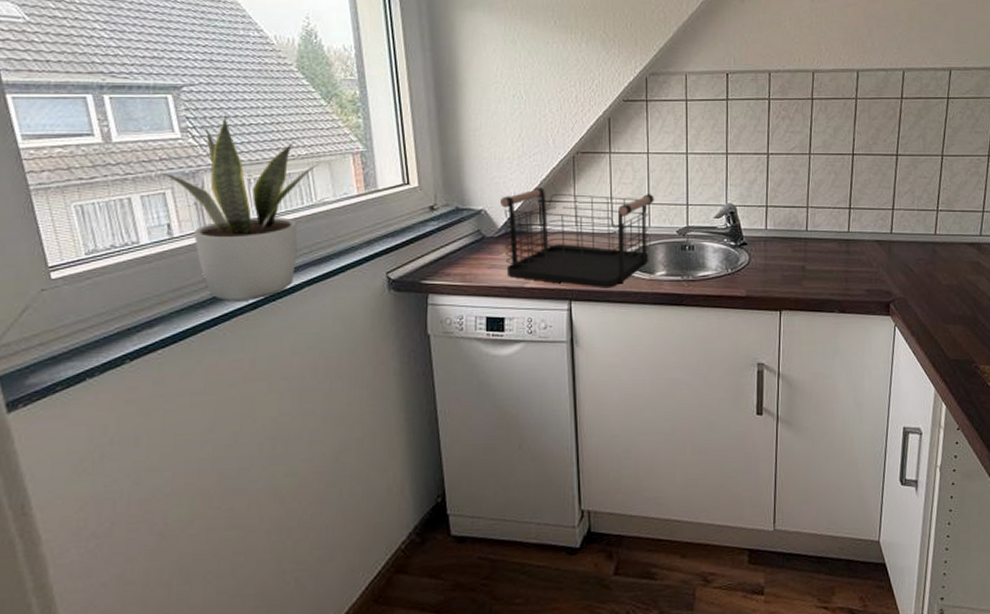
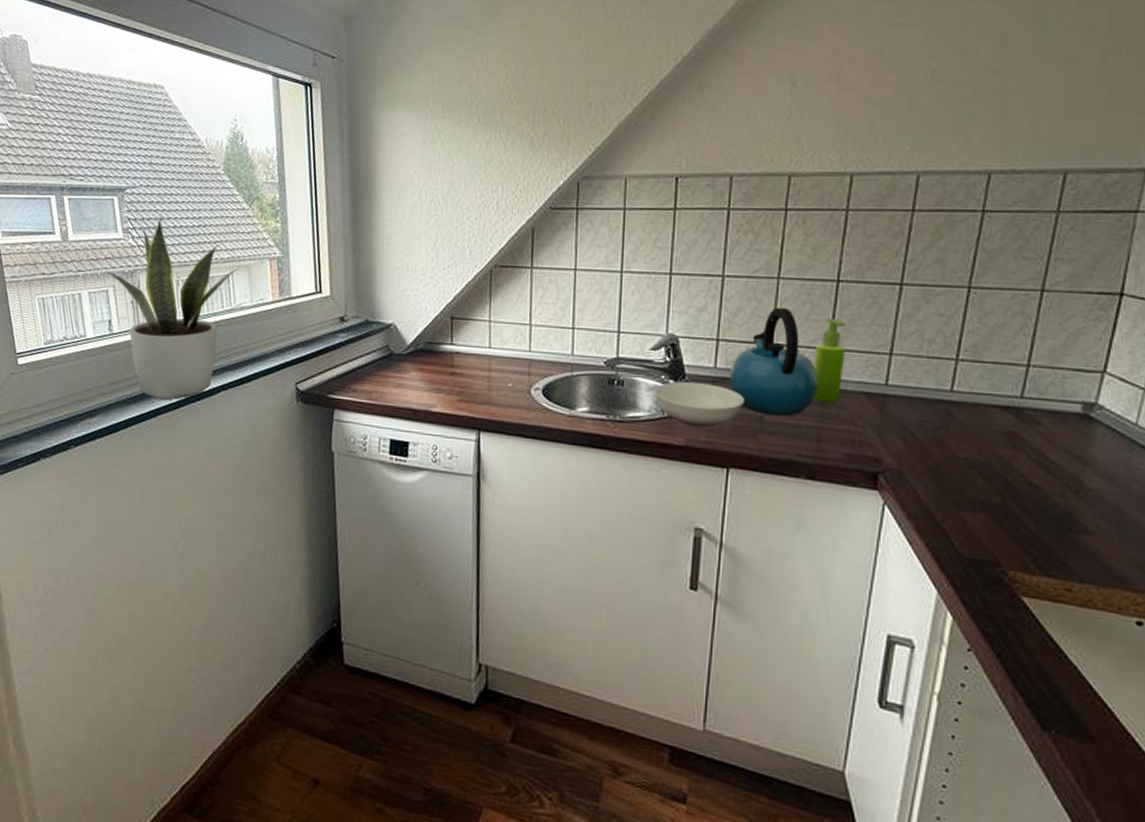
dish rack: present [500,188,654,289] -> none [411,303,580,421]
bowl: none [719,243,791,280] -> present [654,381,745,428]
kettle: none [777,177,844,264] -> present [729,307,819,416]
soap dispenser: none [839,183,861,251] -> present [813,317,845,403]

